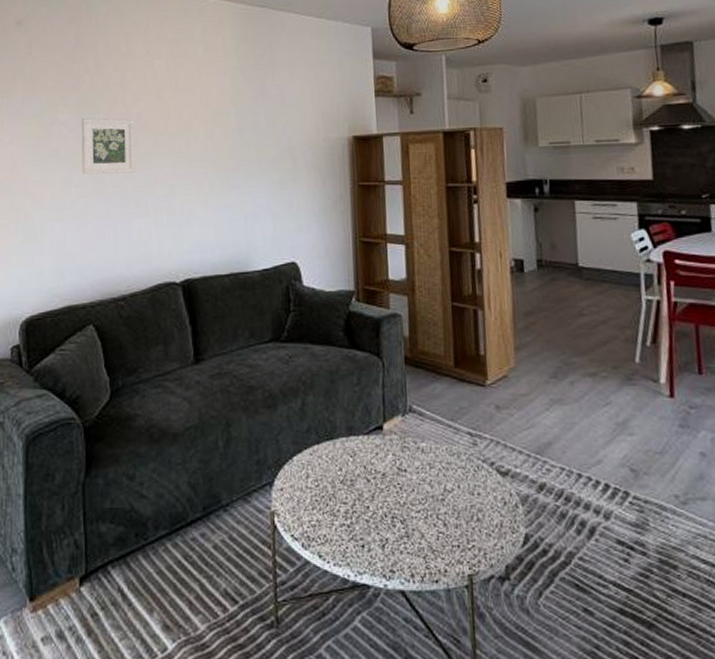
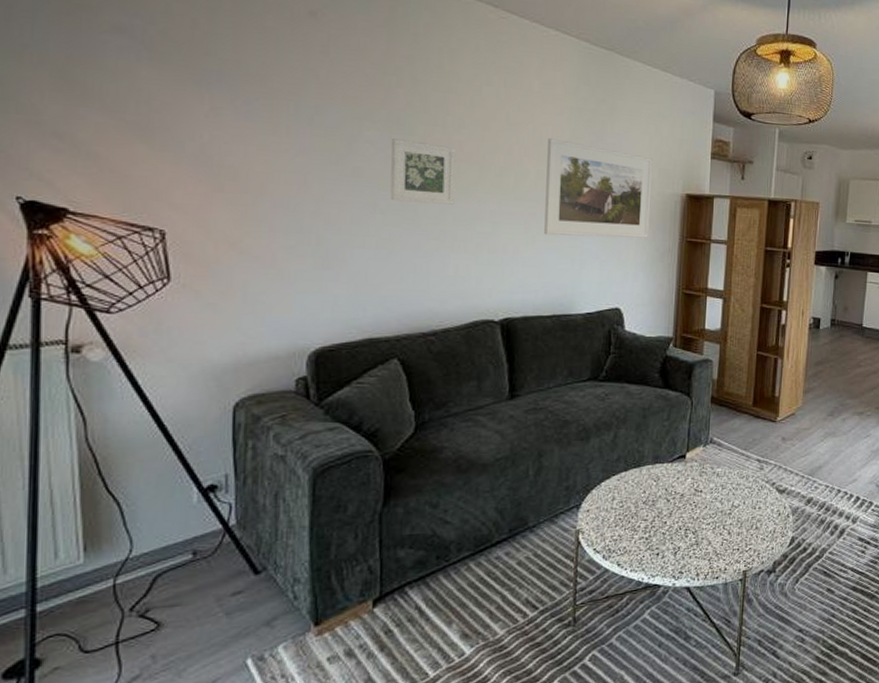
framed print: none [214,98,318,193] -> present [544,138,653,238]

